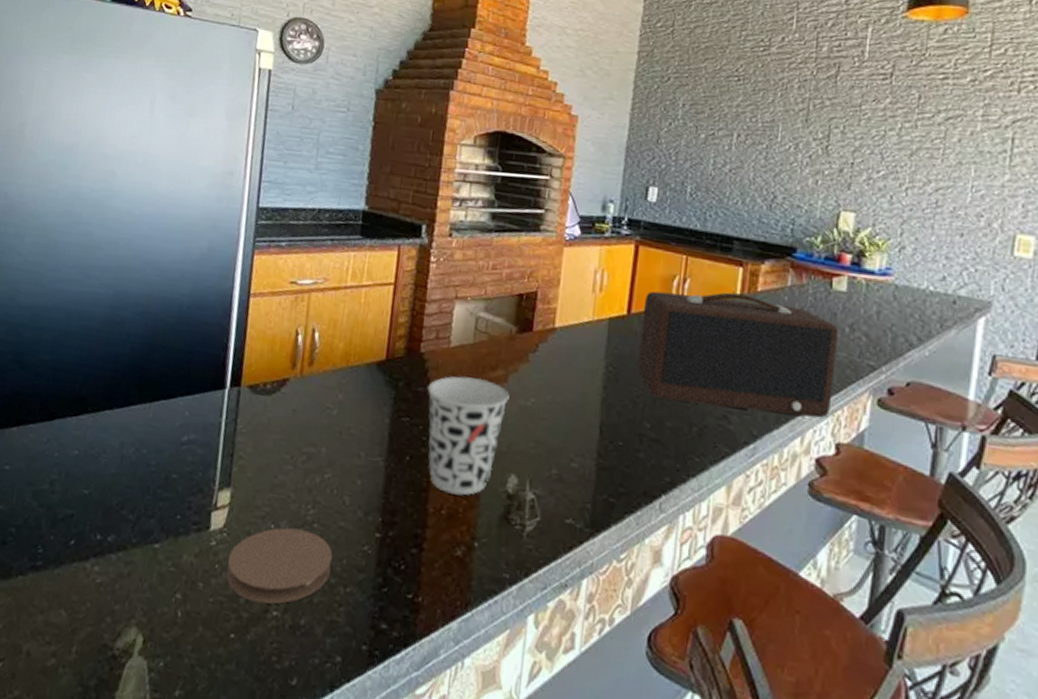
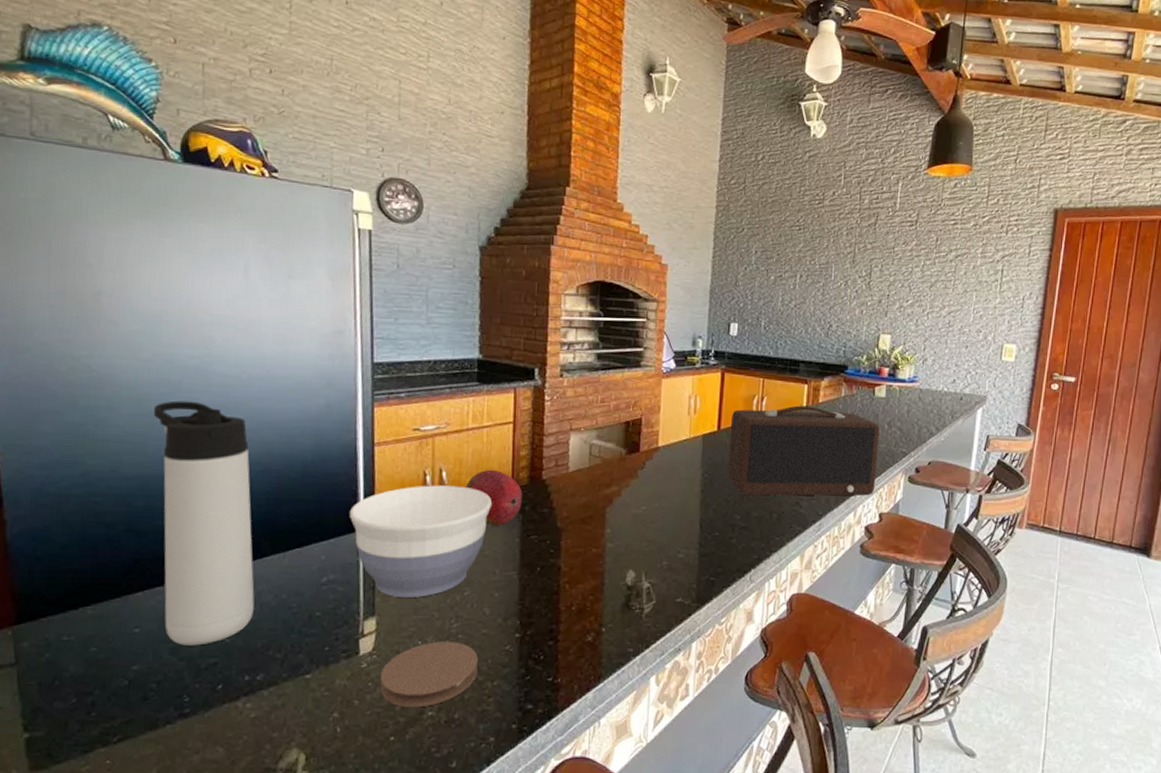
thermos bottle: none [32,232,133,493] -> present [154,400,255,646]
bowl: none [217,345,364,473] -> present [349,485,492,598]
fruit: none [337,334,398,402] -> present [465,469,523,526]
cup: present [427,376,509,496] -> none [551,495,623,593]

